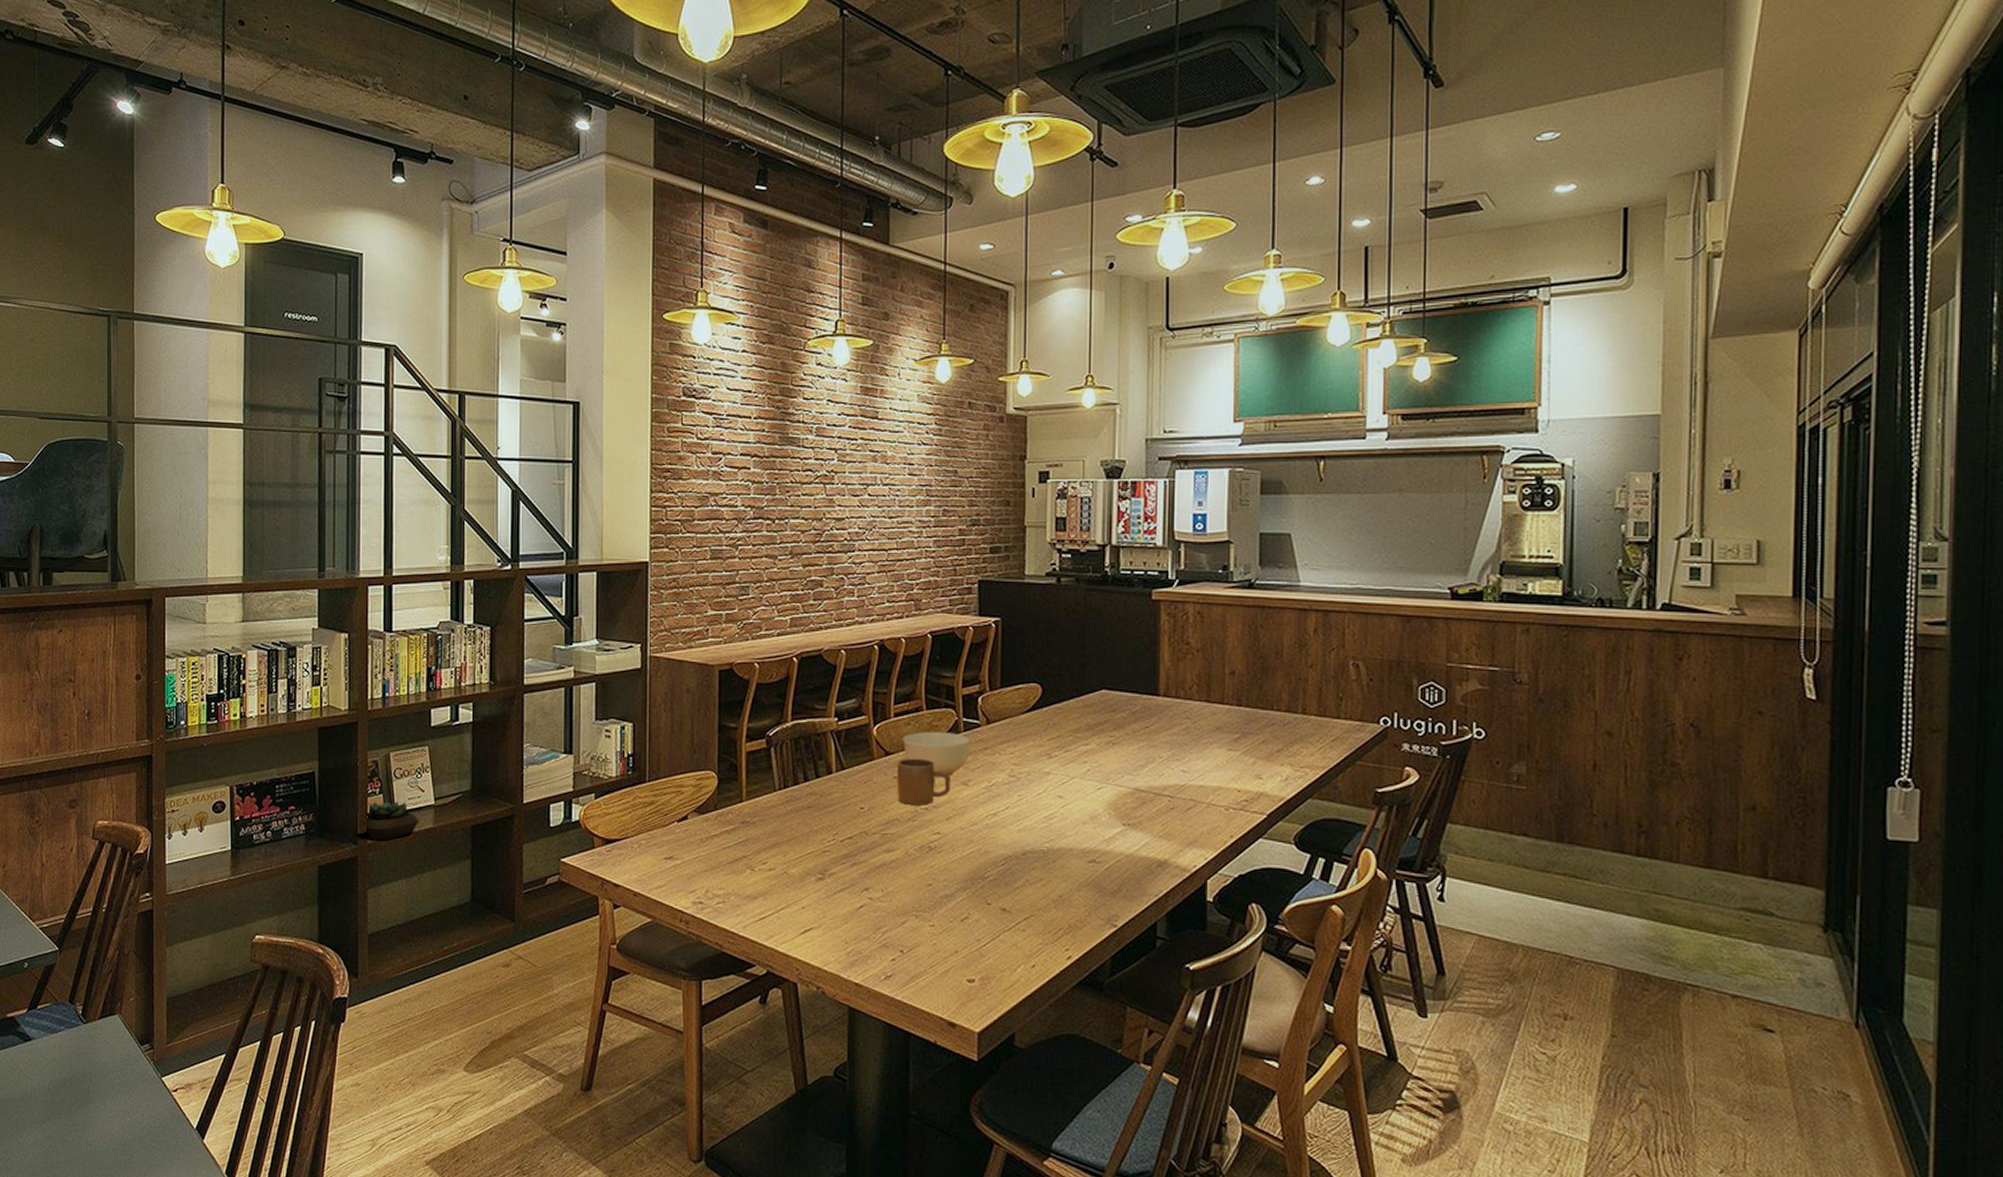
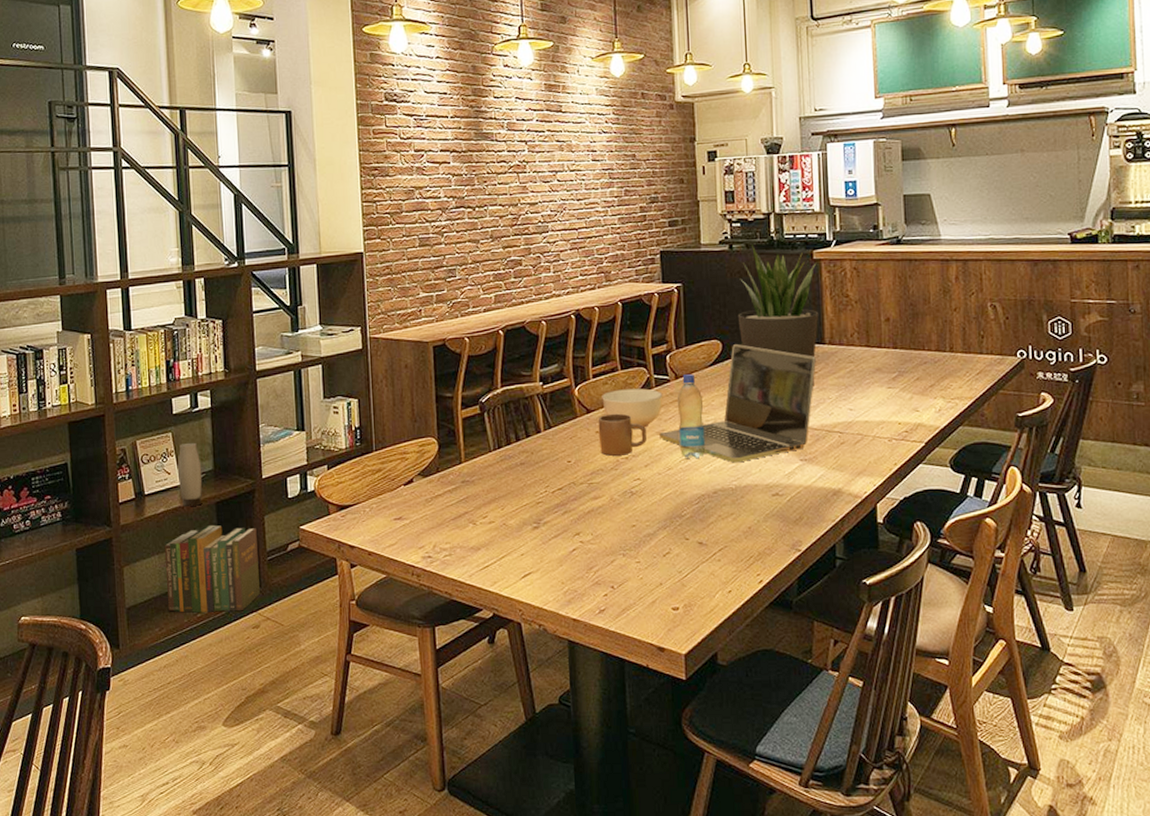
succulent plant: present [352,801,420,843] -> none [106,484,168,524]
books: none [412,850,513,947] -> present [164,524,260,613]
vase: none [433,758,459,830] -> present [178,442,203,508]
laptop: none [965,688,1148,823] -> present [659,343,816,463]
bottle: none [986,720,1017,815] -> present [677,374,706,460]
planter: none [1061,579,1156,743] -> present [737,245,819,387]

